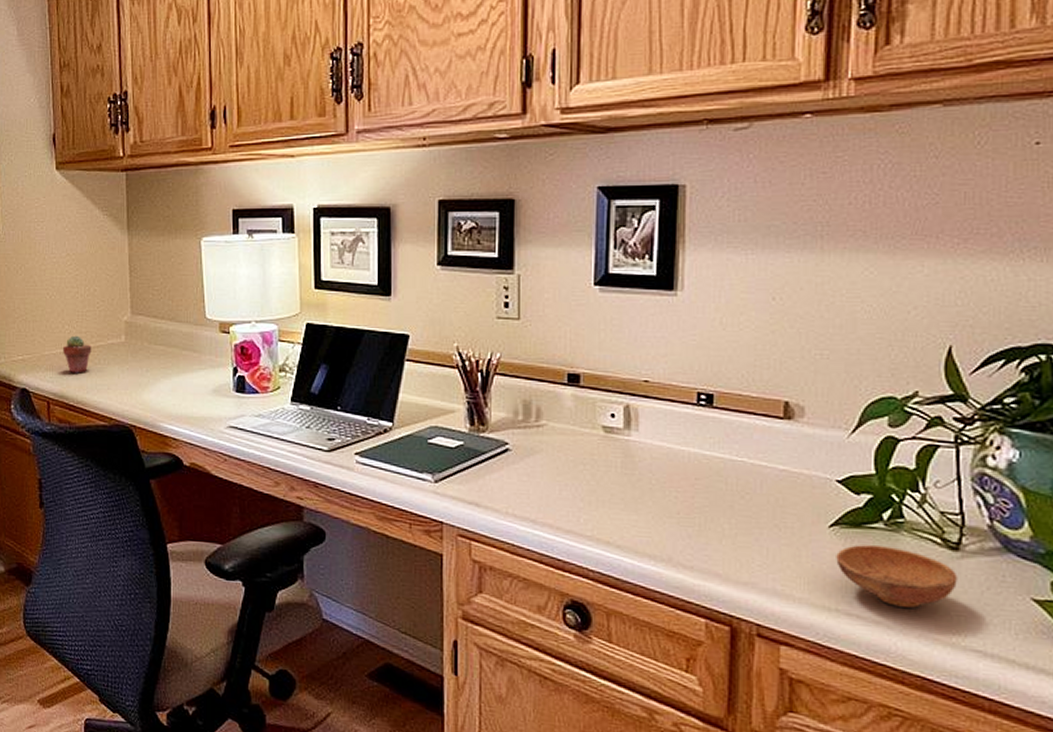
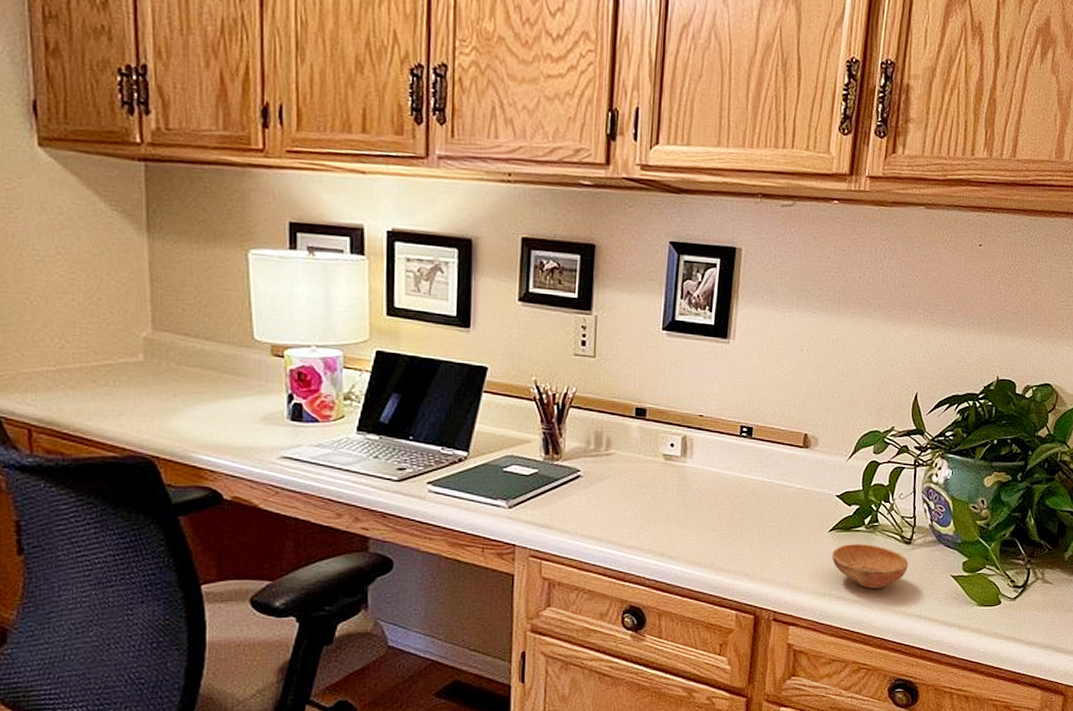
potted succulent: present [62,335,92,374] -> none [50,350,95,396]

